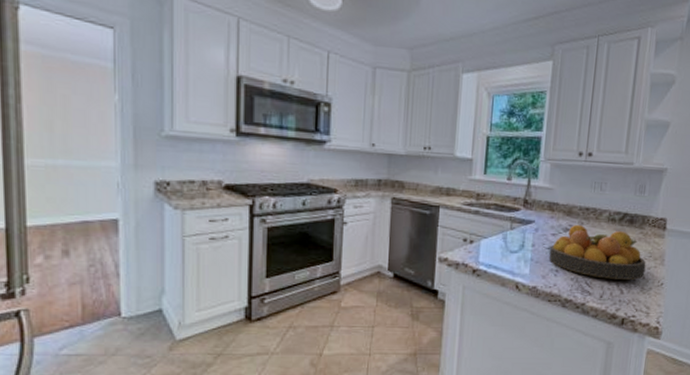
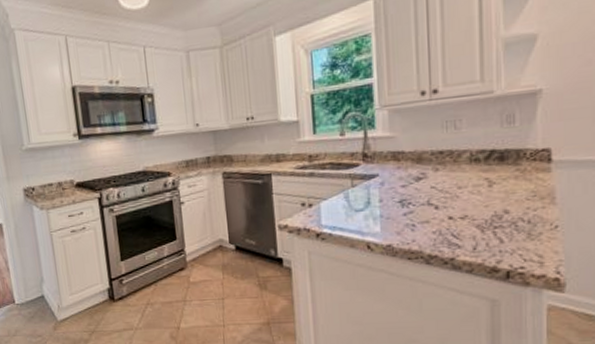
fruit bowl: present [548,224,646,280] -> none [401,170,530,228]

